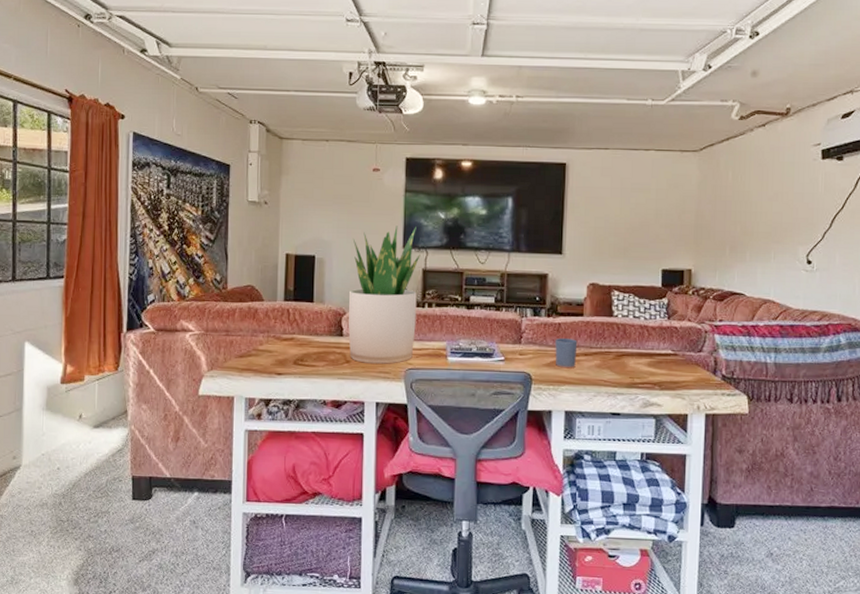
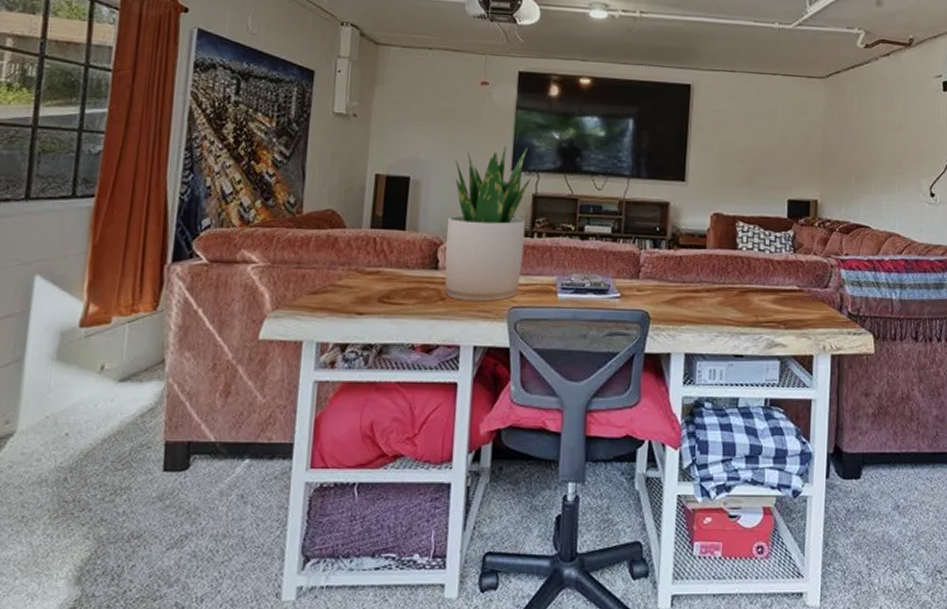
mug: present [555,337,578,369] -> none [675,272,700,306]

